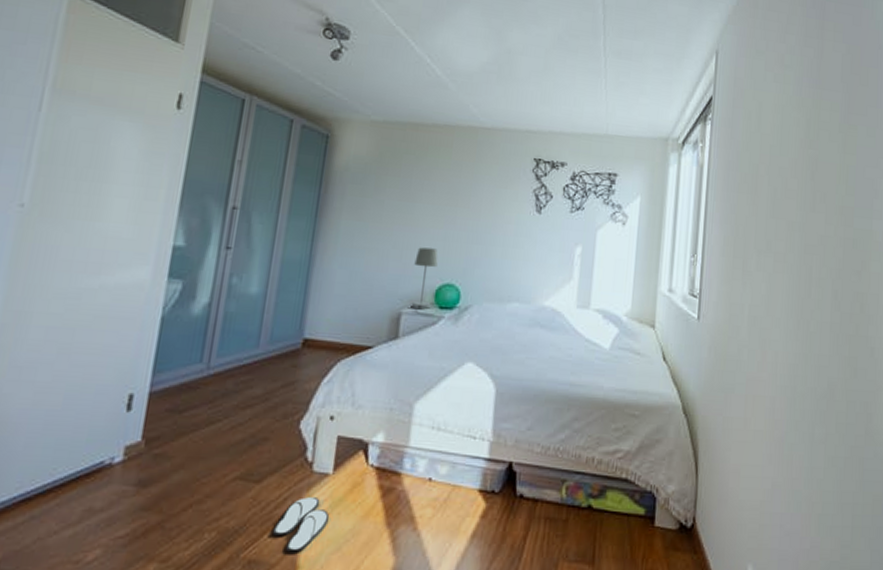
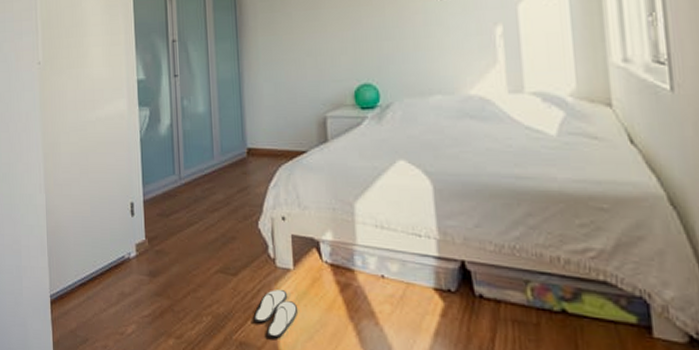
table lamp: present [411,247,438,315] -> none [329,51,358,117]

